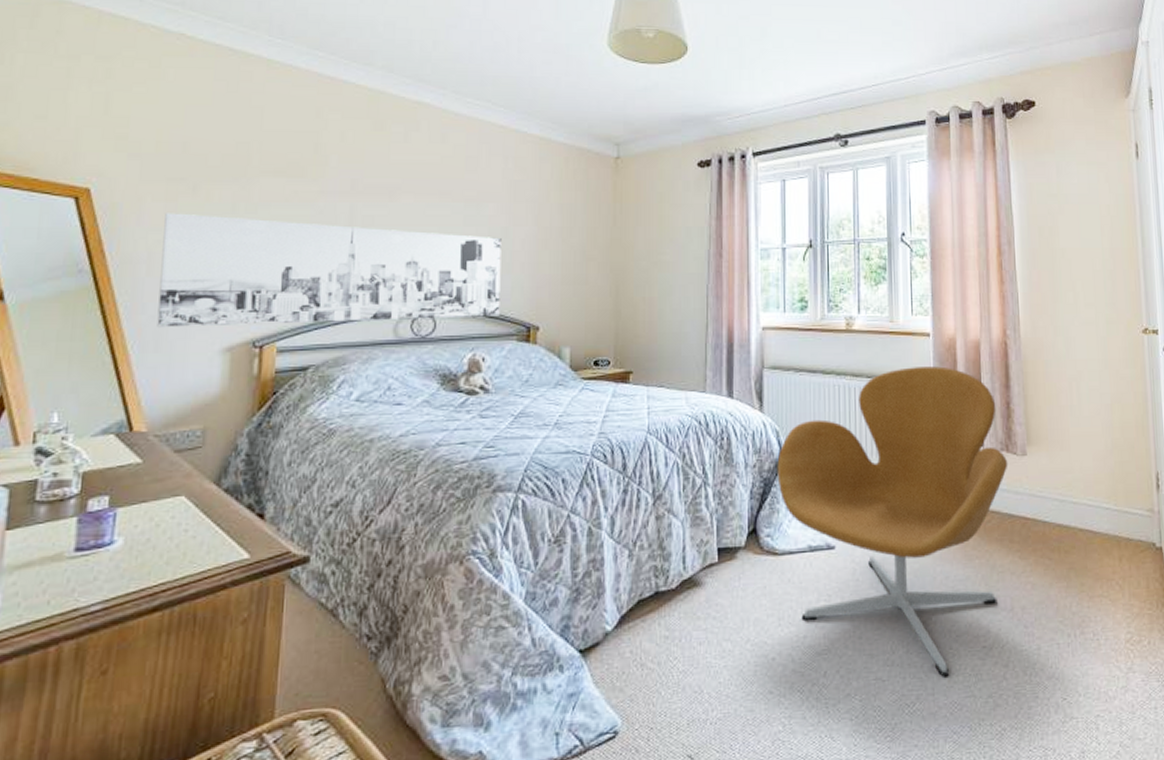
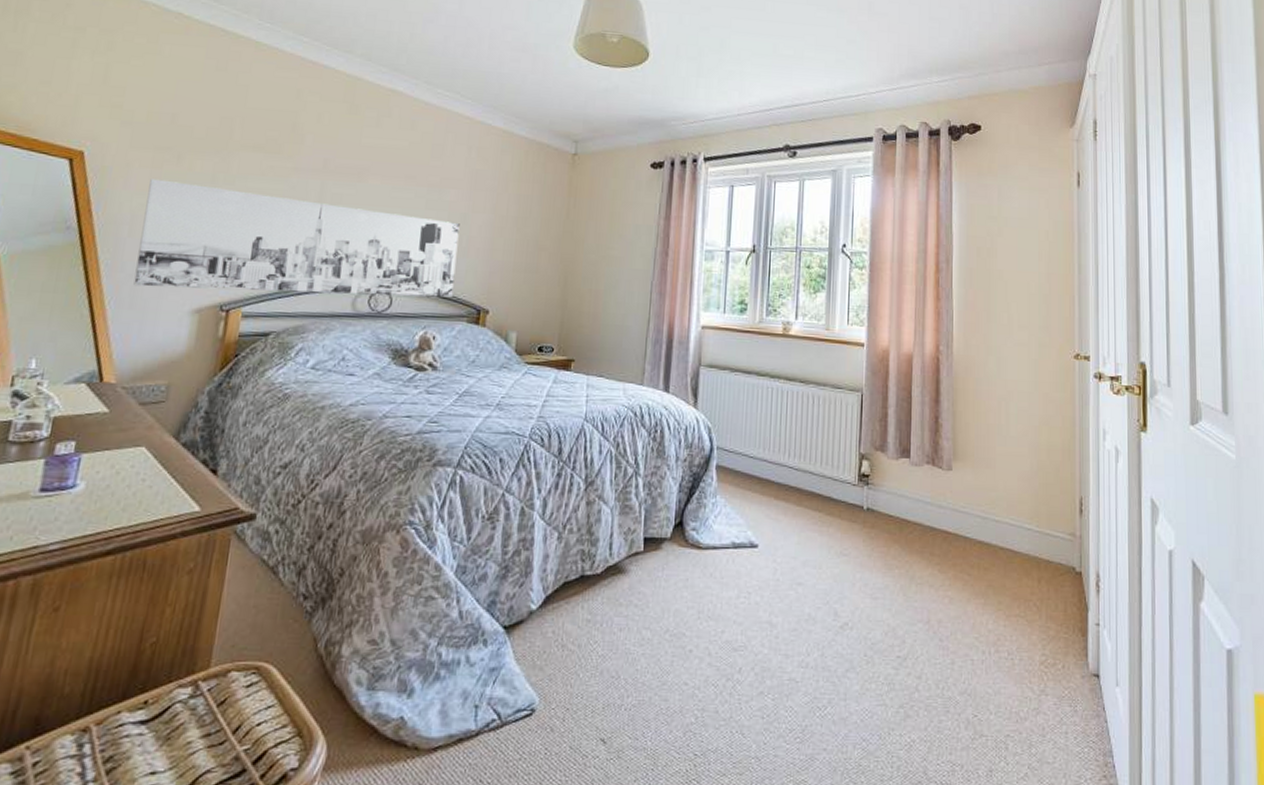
armchair: present [777,366,1008,677] -> none [706,375,933,684]

